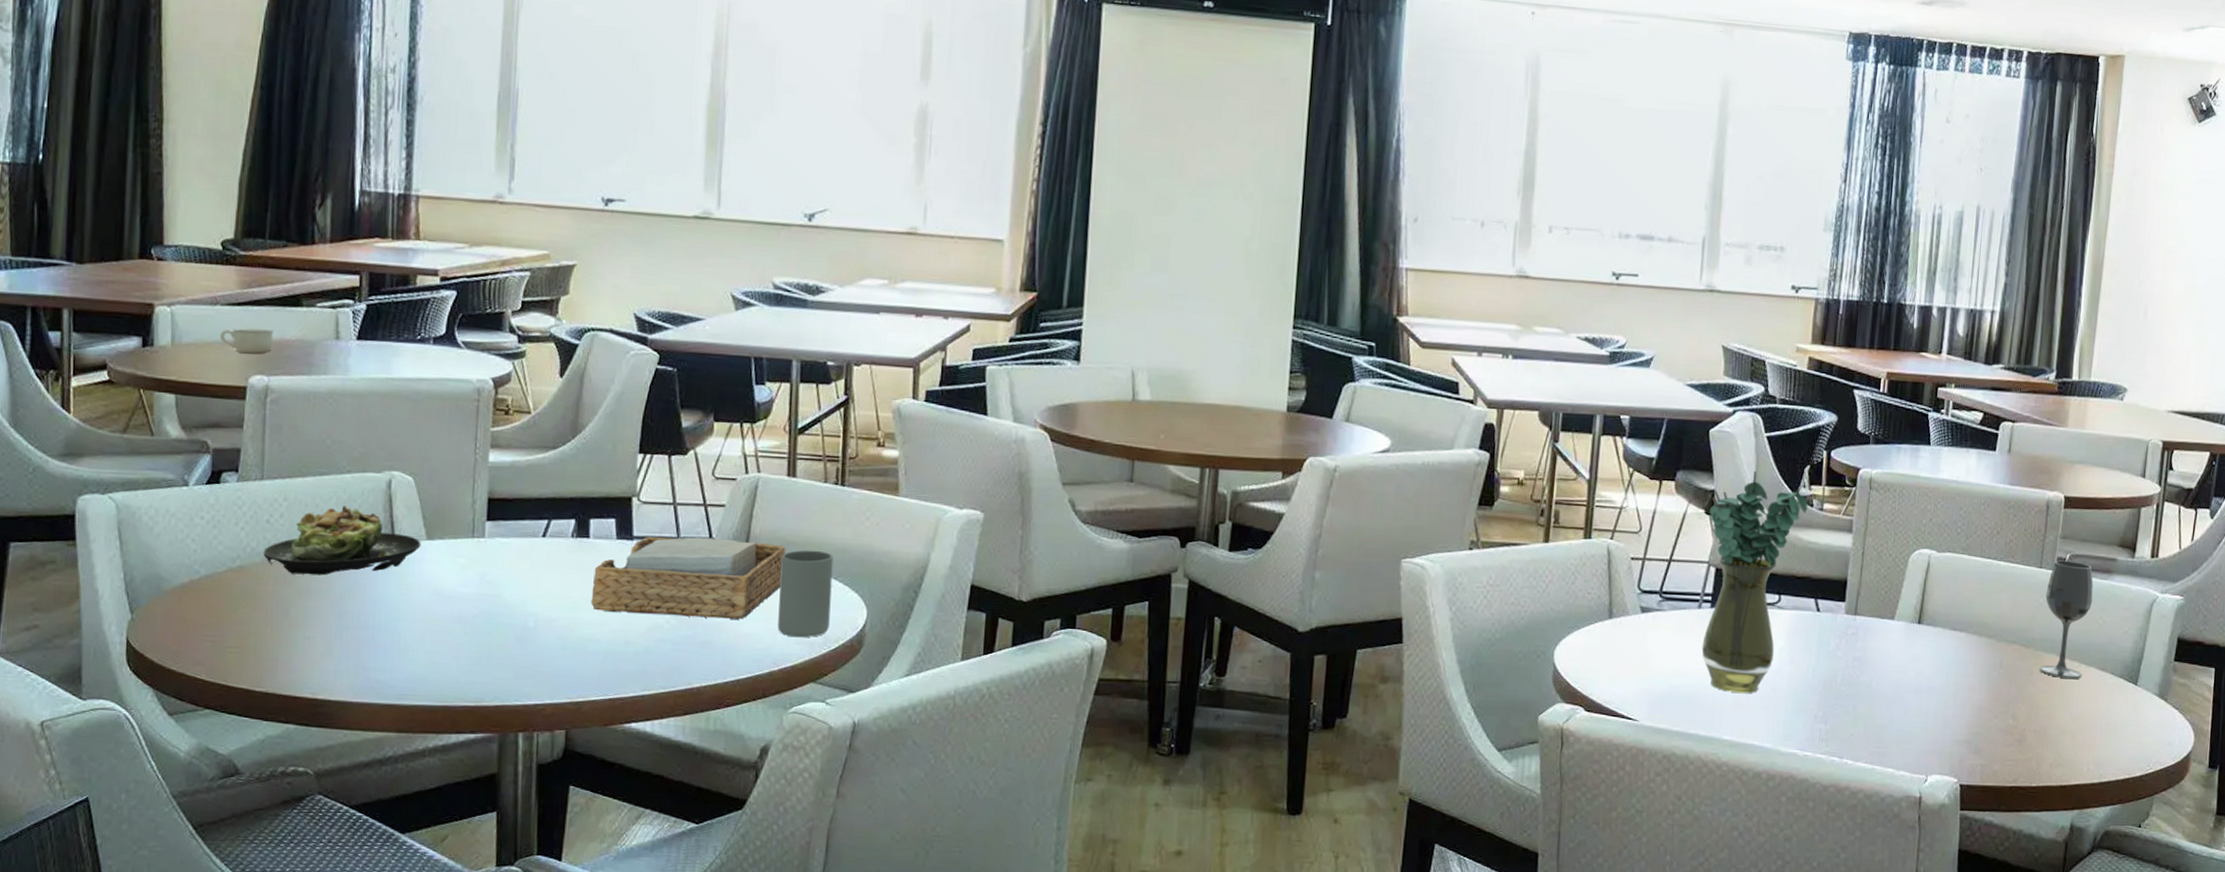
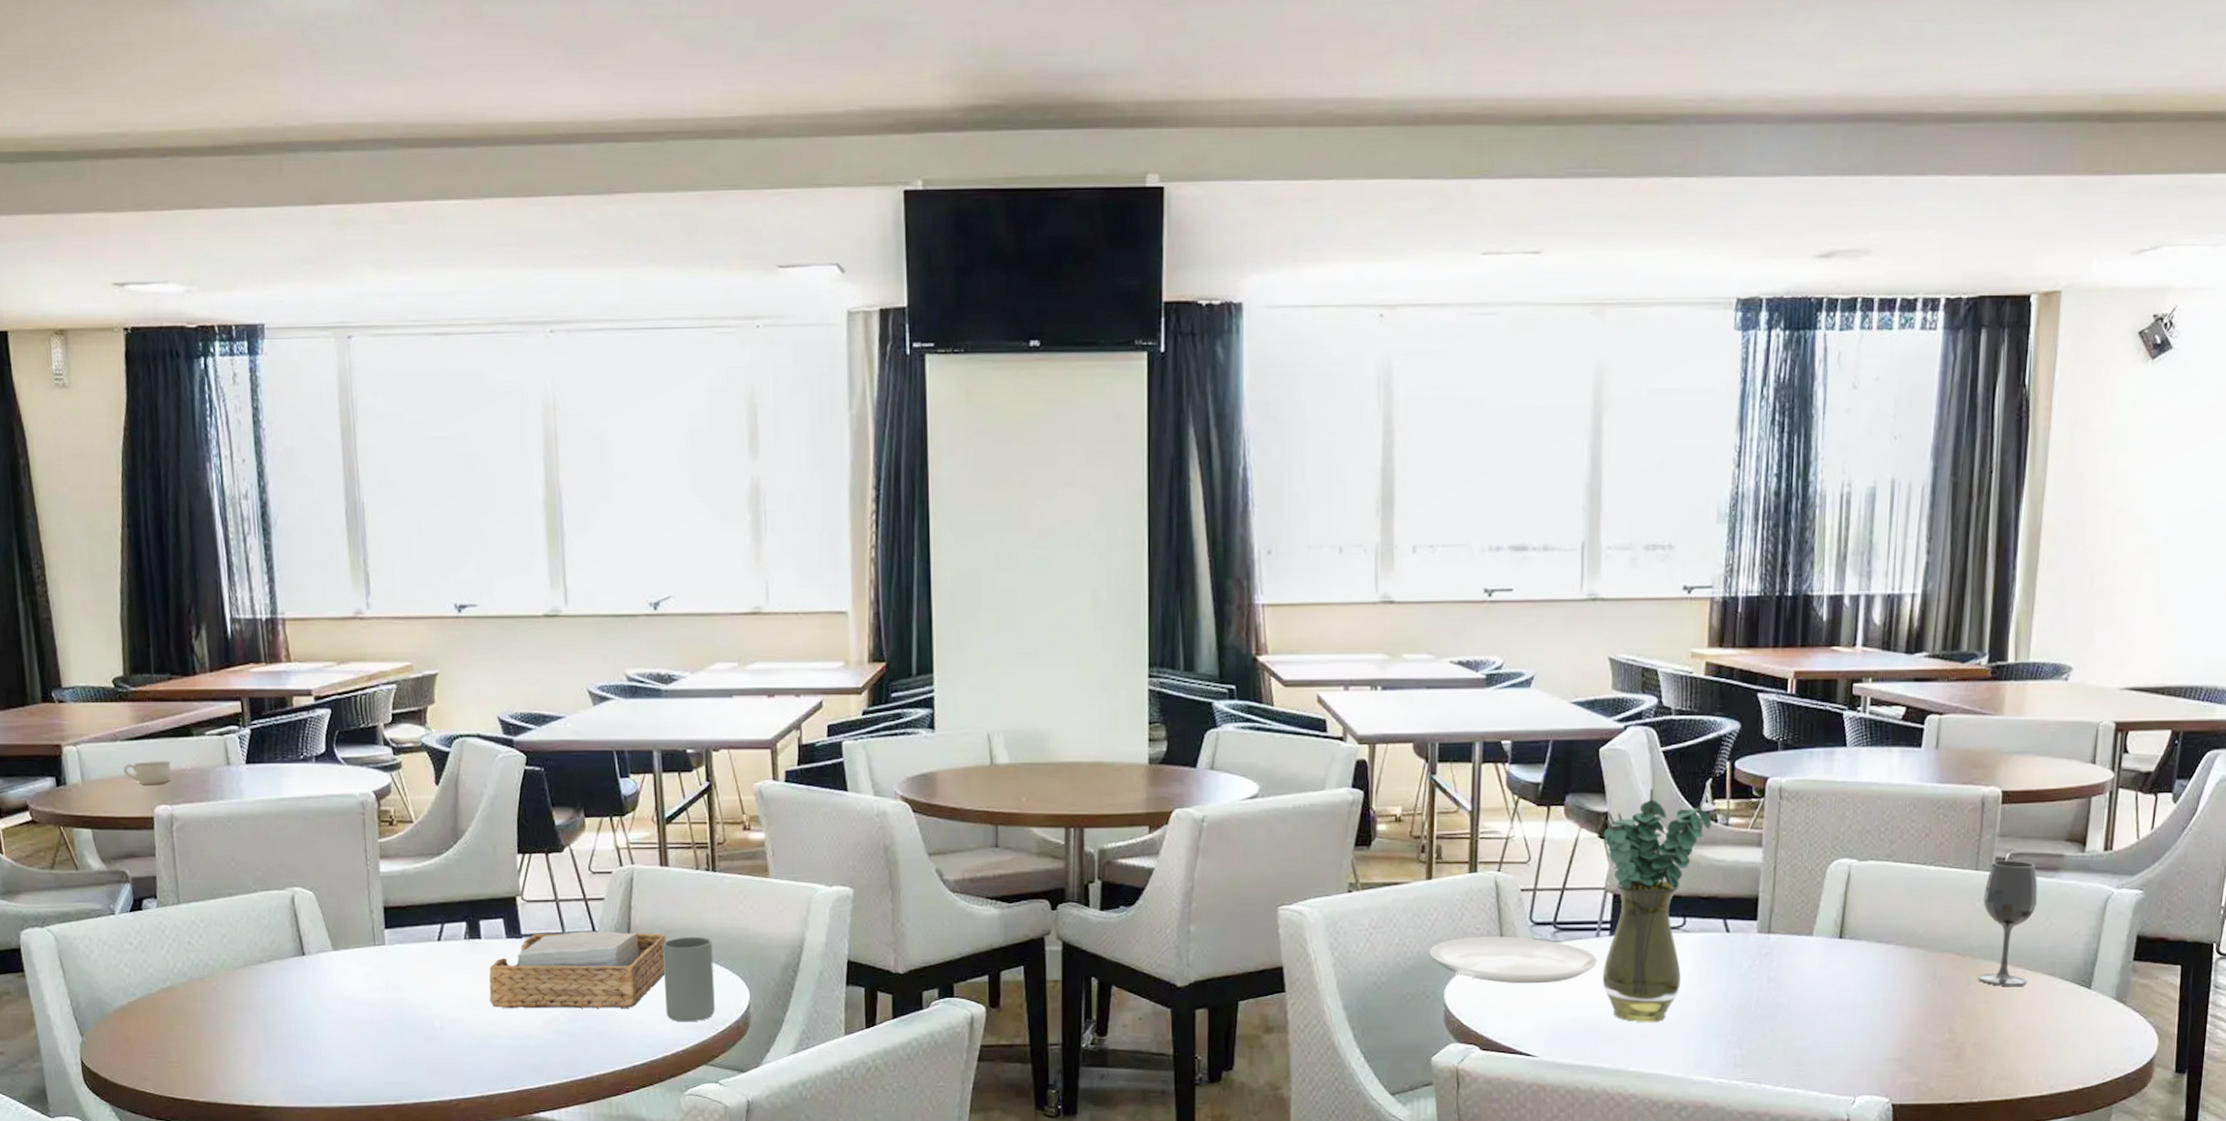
salad: present [263,505,421,576] -> none [188,923,329,991]
plate: none [1542,600,1698,650] -> present [1429,936,1598,984]

